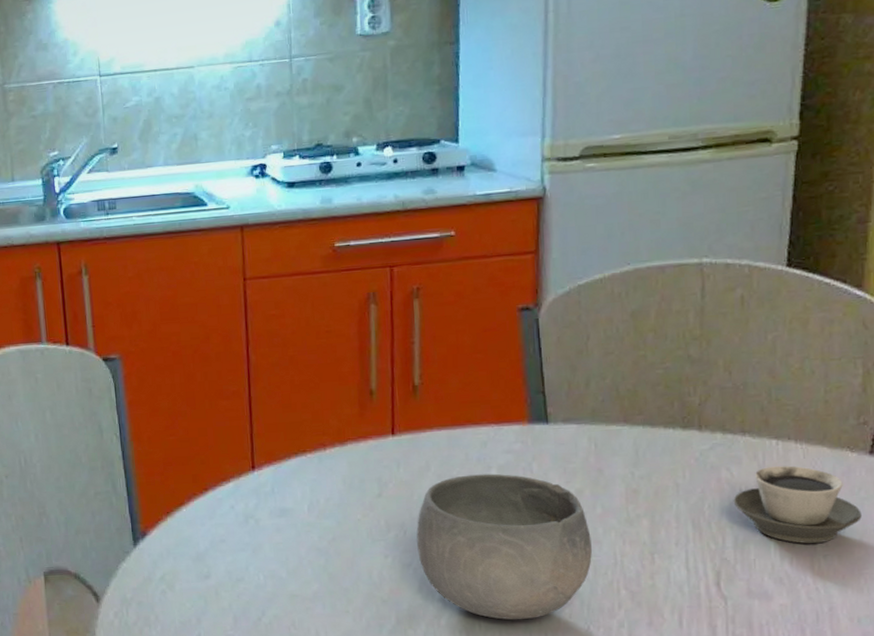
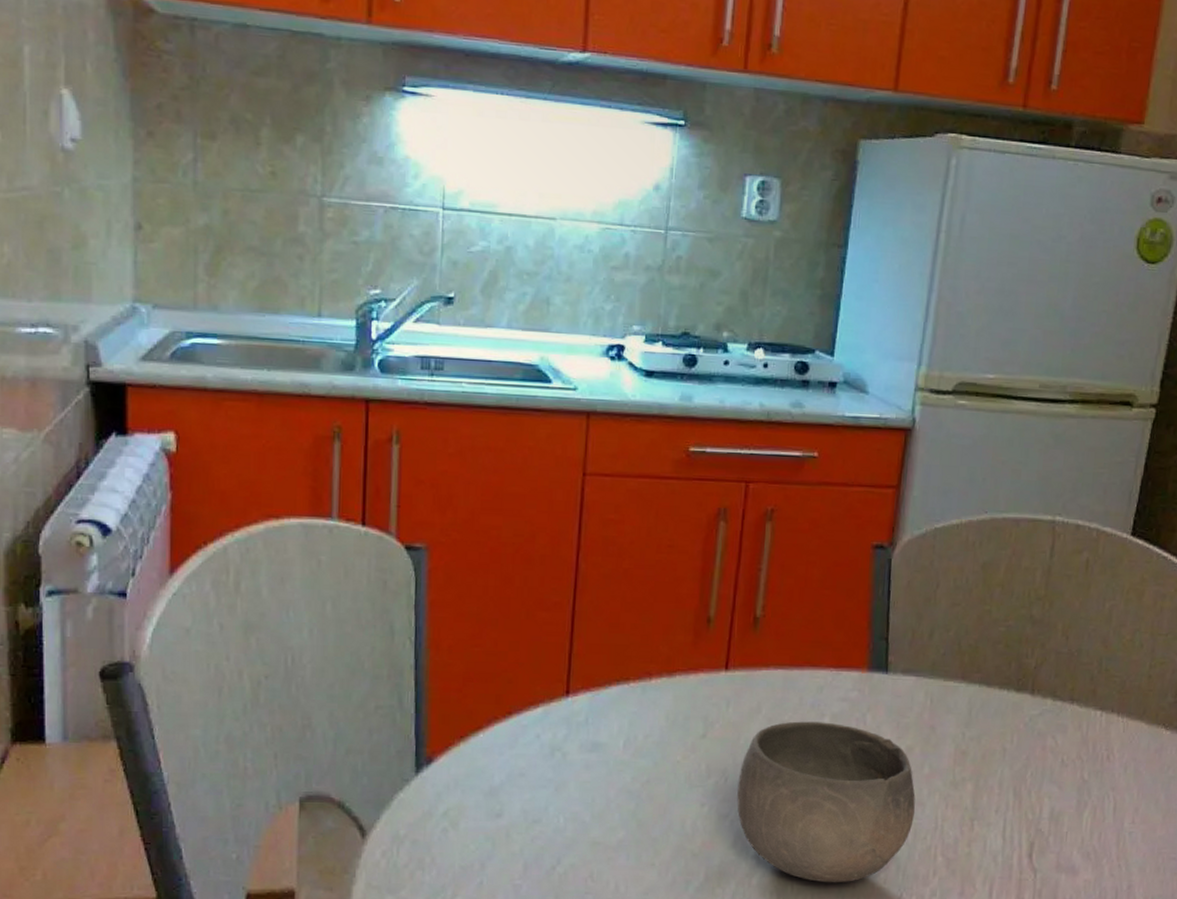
cup: present [733,465,862,544] -> none [1054,738,1168,820]

